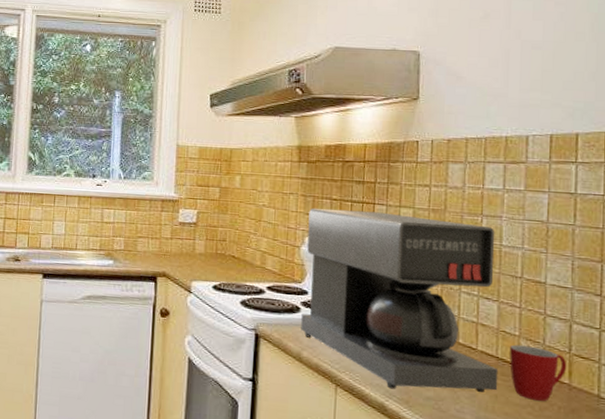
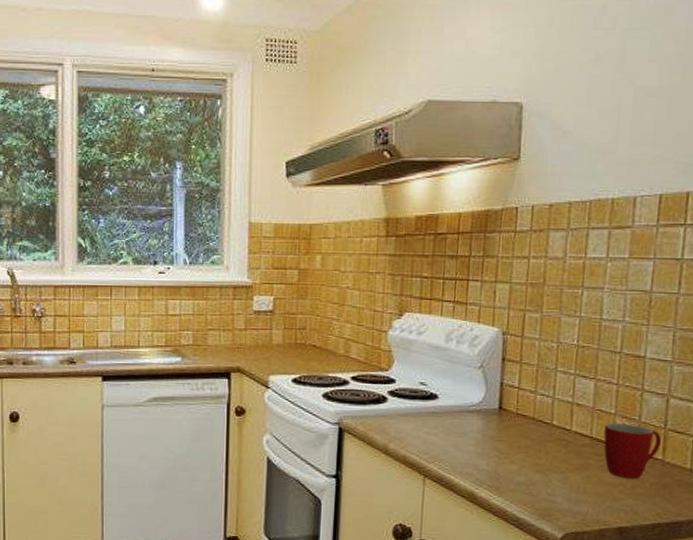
coffee maker: present [301,207,498,392] -> none [387,287,596,477]

